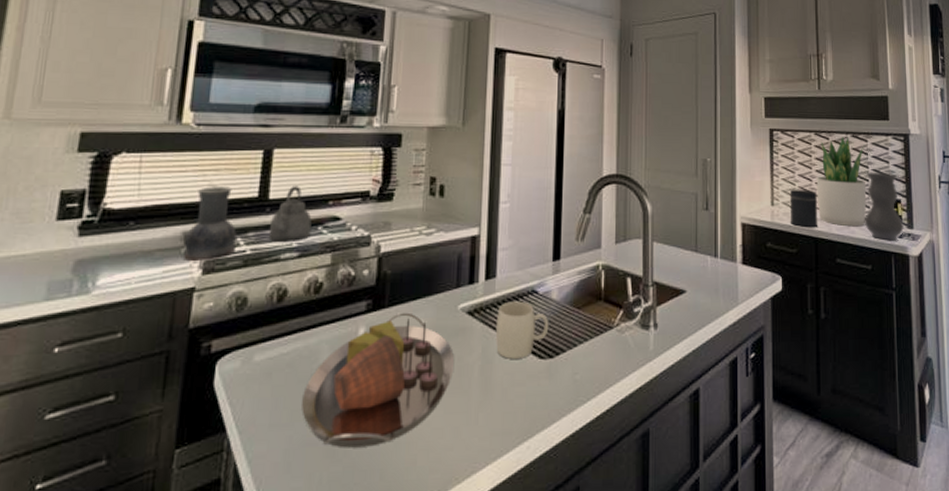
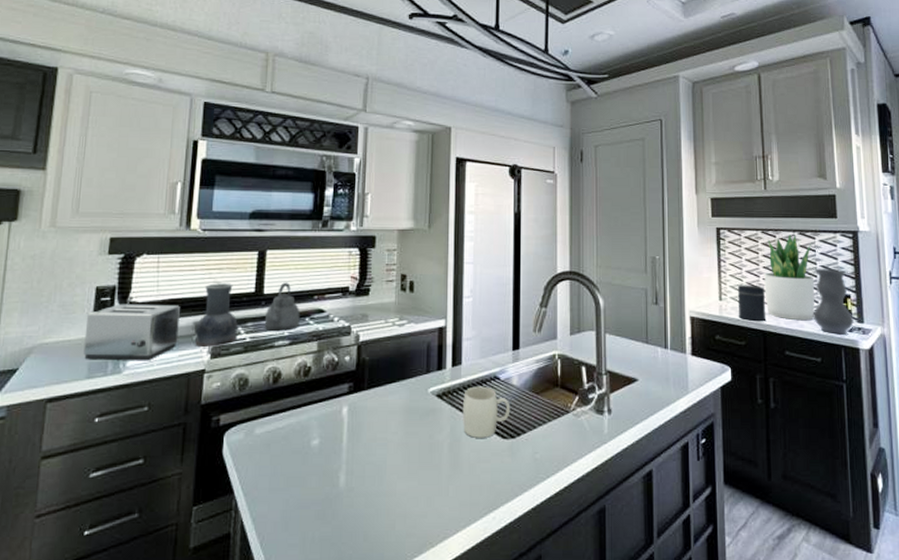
toaster: none [41,211,166,278] -> present [83,304,180,360]
serving tray: present [302,312,455,448] -> none [296,394,426,512]

